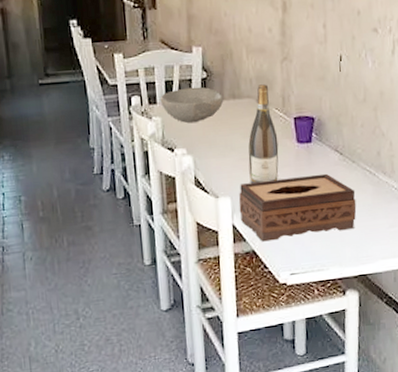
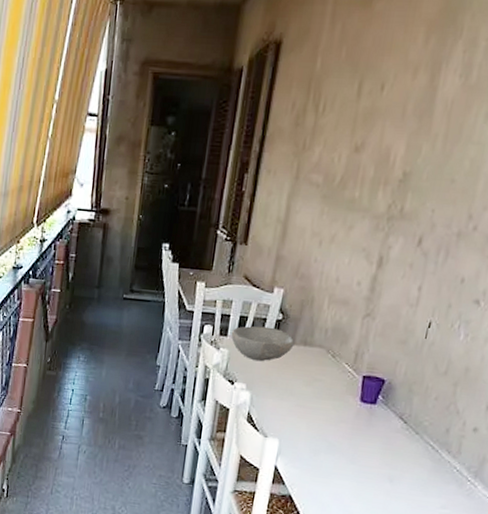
tissue box: present [239,173,357,242] -> none [284,429,412,499]
wine bottle: present [248,84,279,184] -> none [302,336,344,434]

